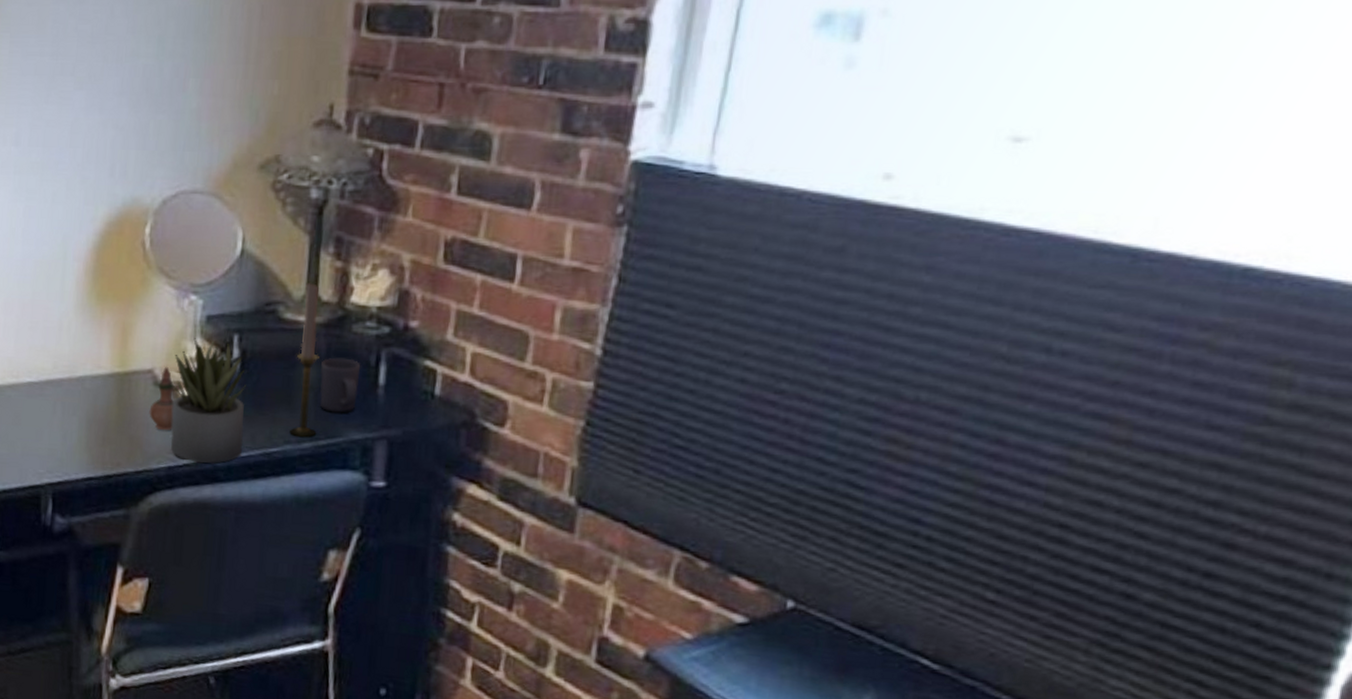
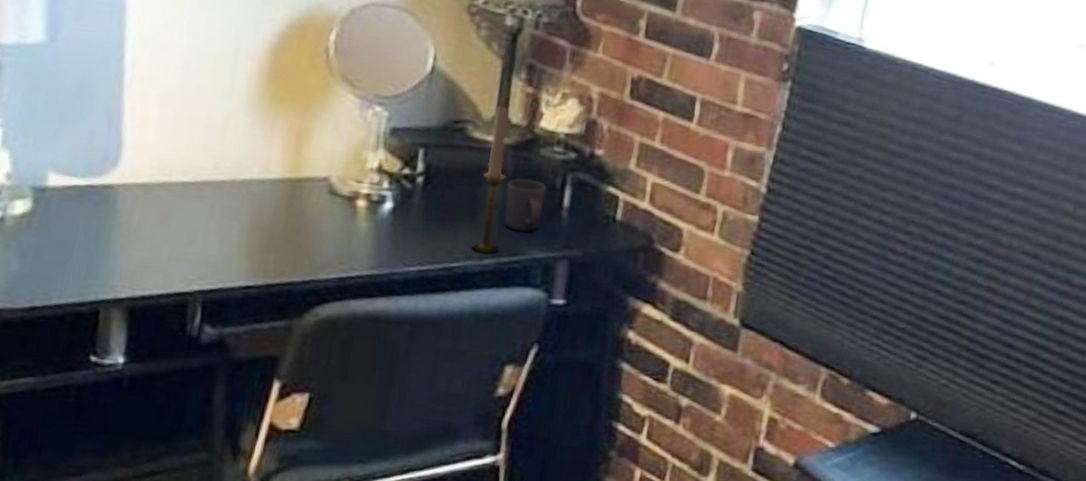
perfume bottle: present [149,367,174,431] -> none [321,176,351,241]
succulent plant: present [168,338,247,463] -> none [343,149,430,276]

